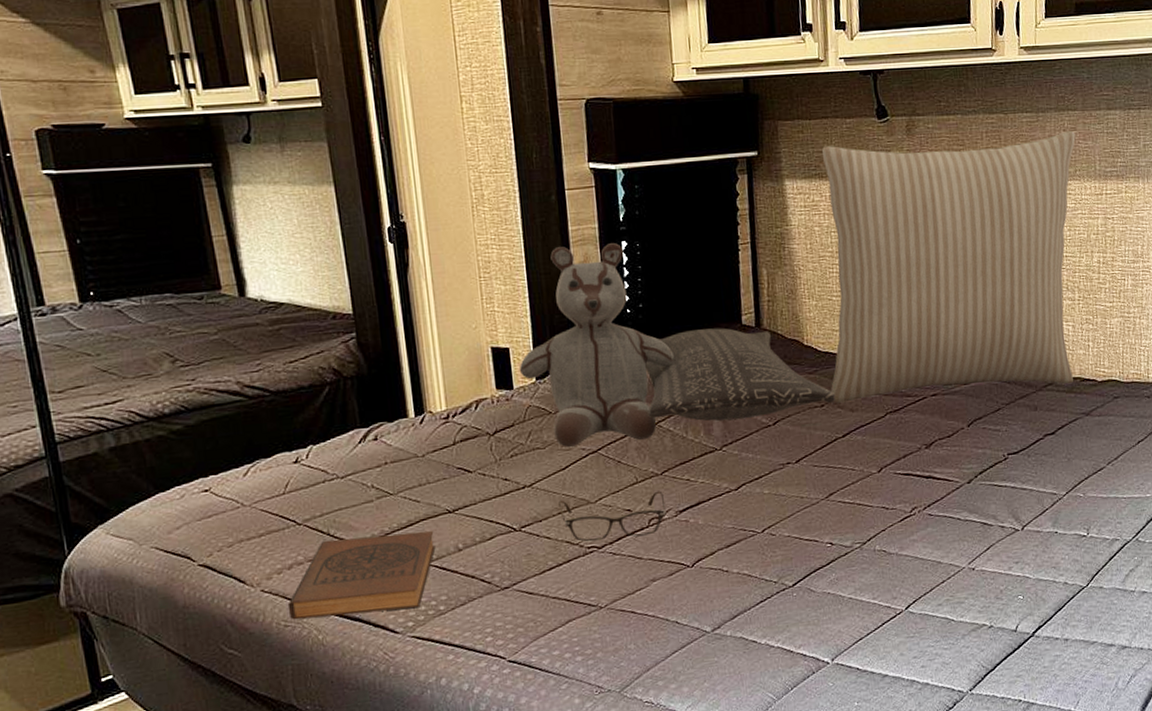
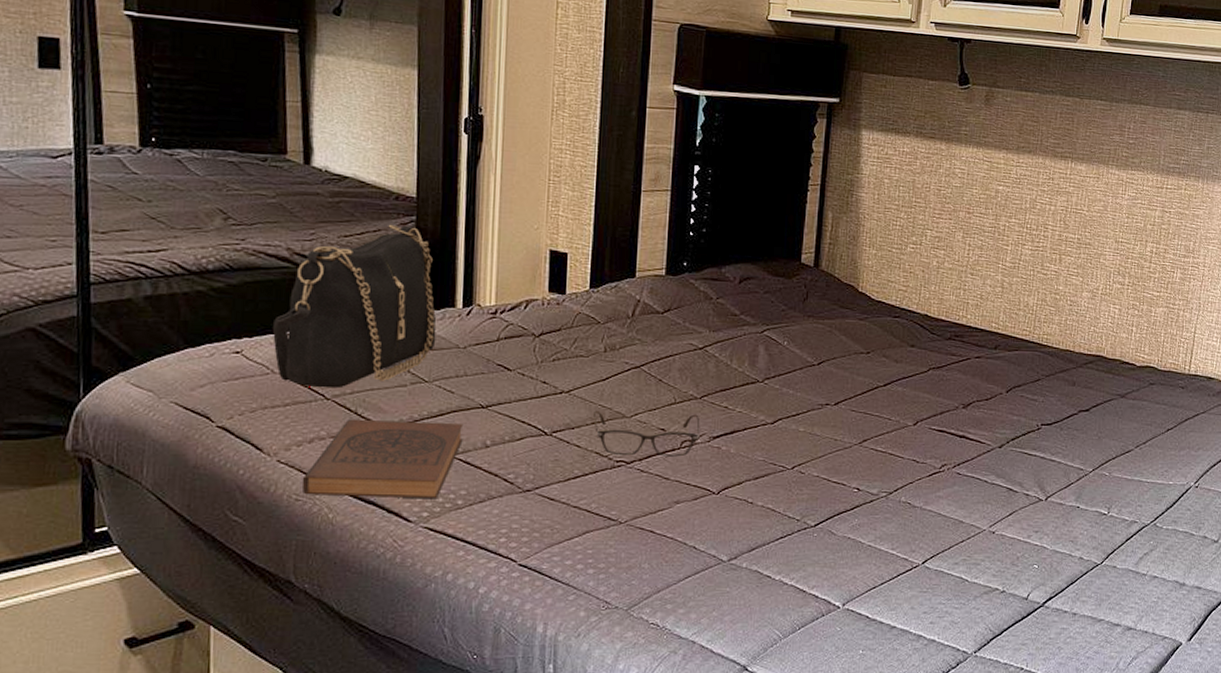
handbag: none [236,343,395,515] -> present [273,224,437,389]
stuffed bear: present [519,243,674,448] -> none [574,162,730,363]
pillow: present [645,328,836,422] -> none [695,261,883,355]
pillow: present [822,131,1076,404] -> none [877,103,1146,365]

